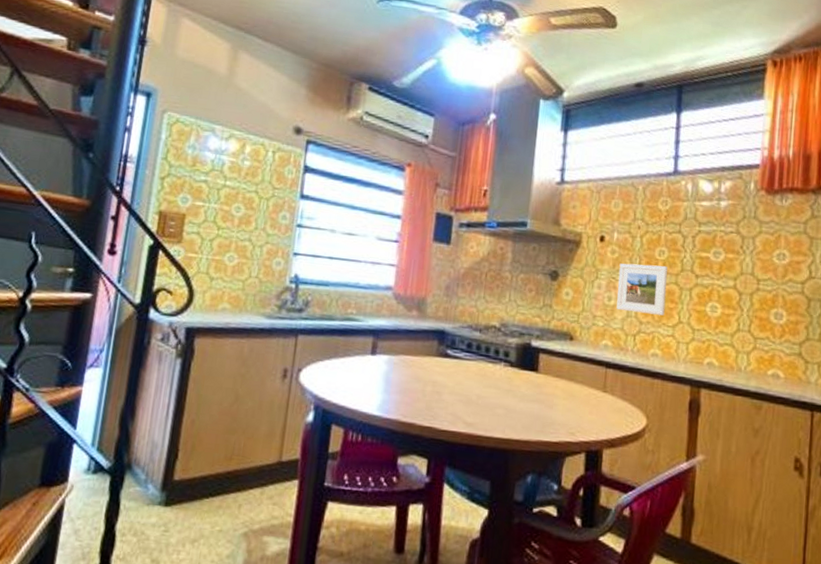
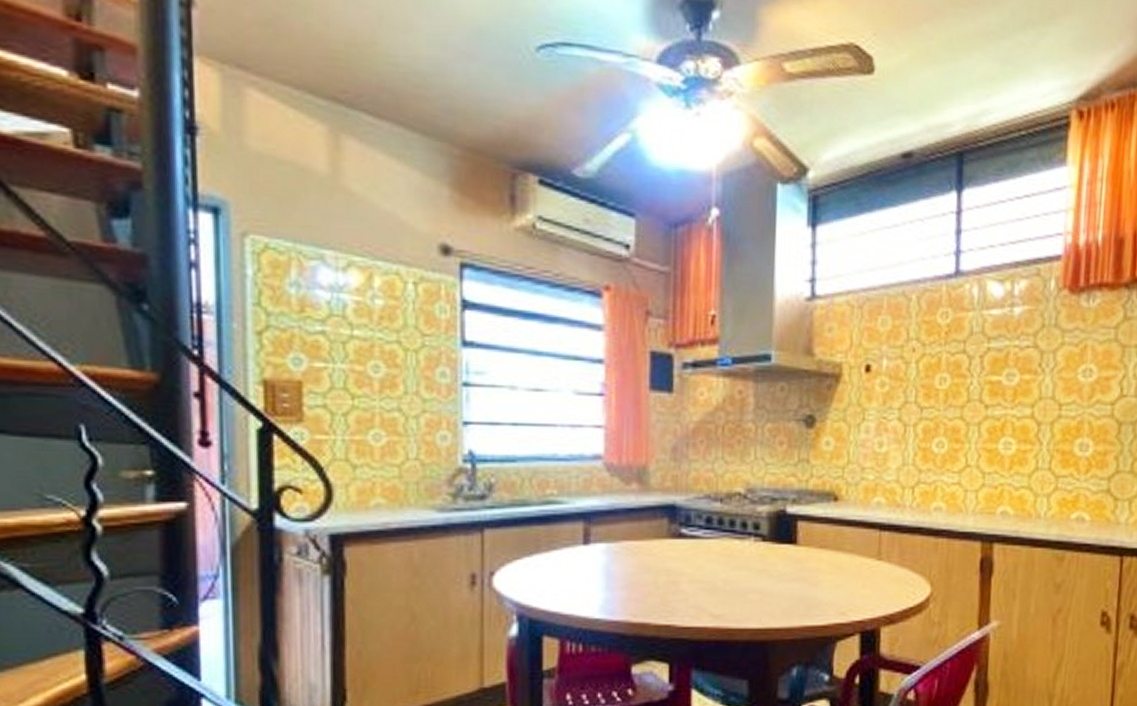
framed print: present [616,263,668,316] -> none [889,397,951,460]

